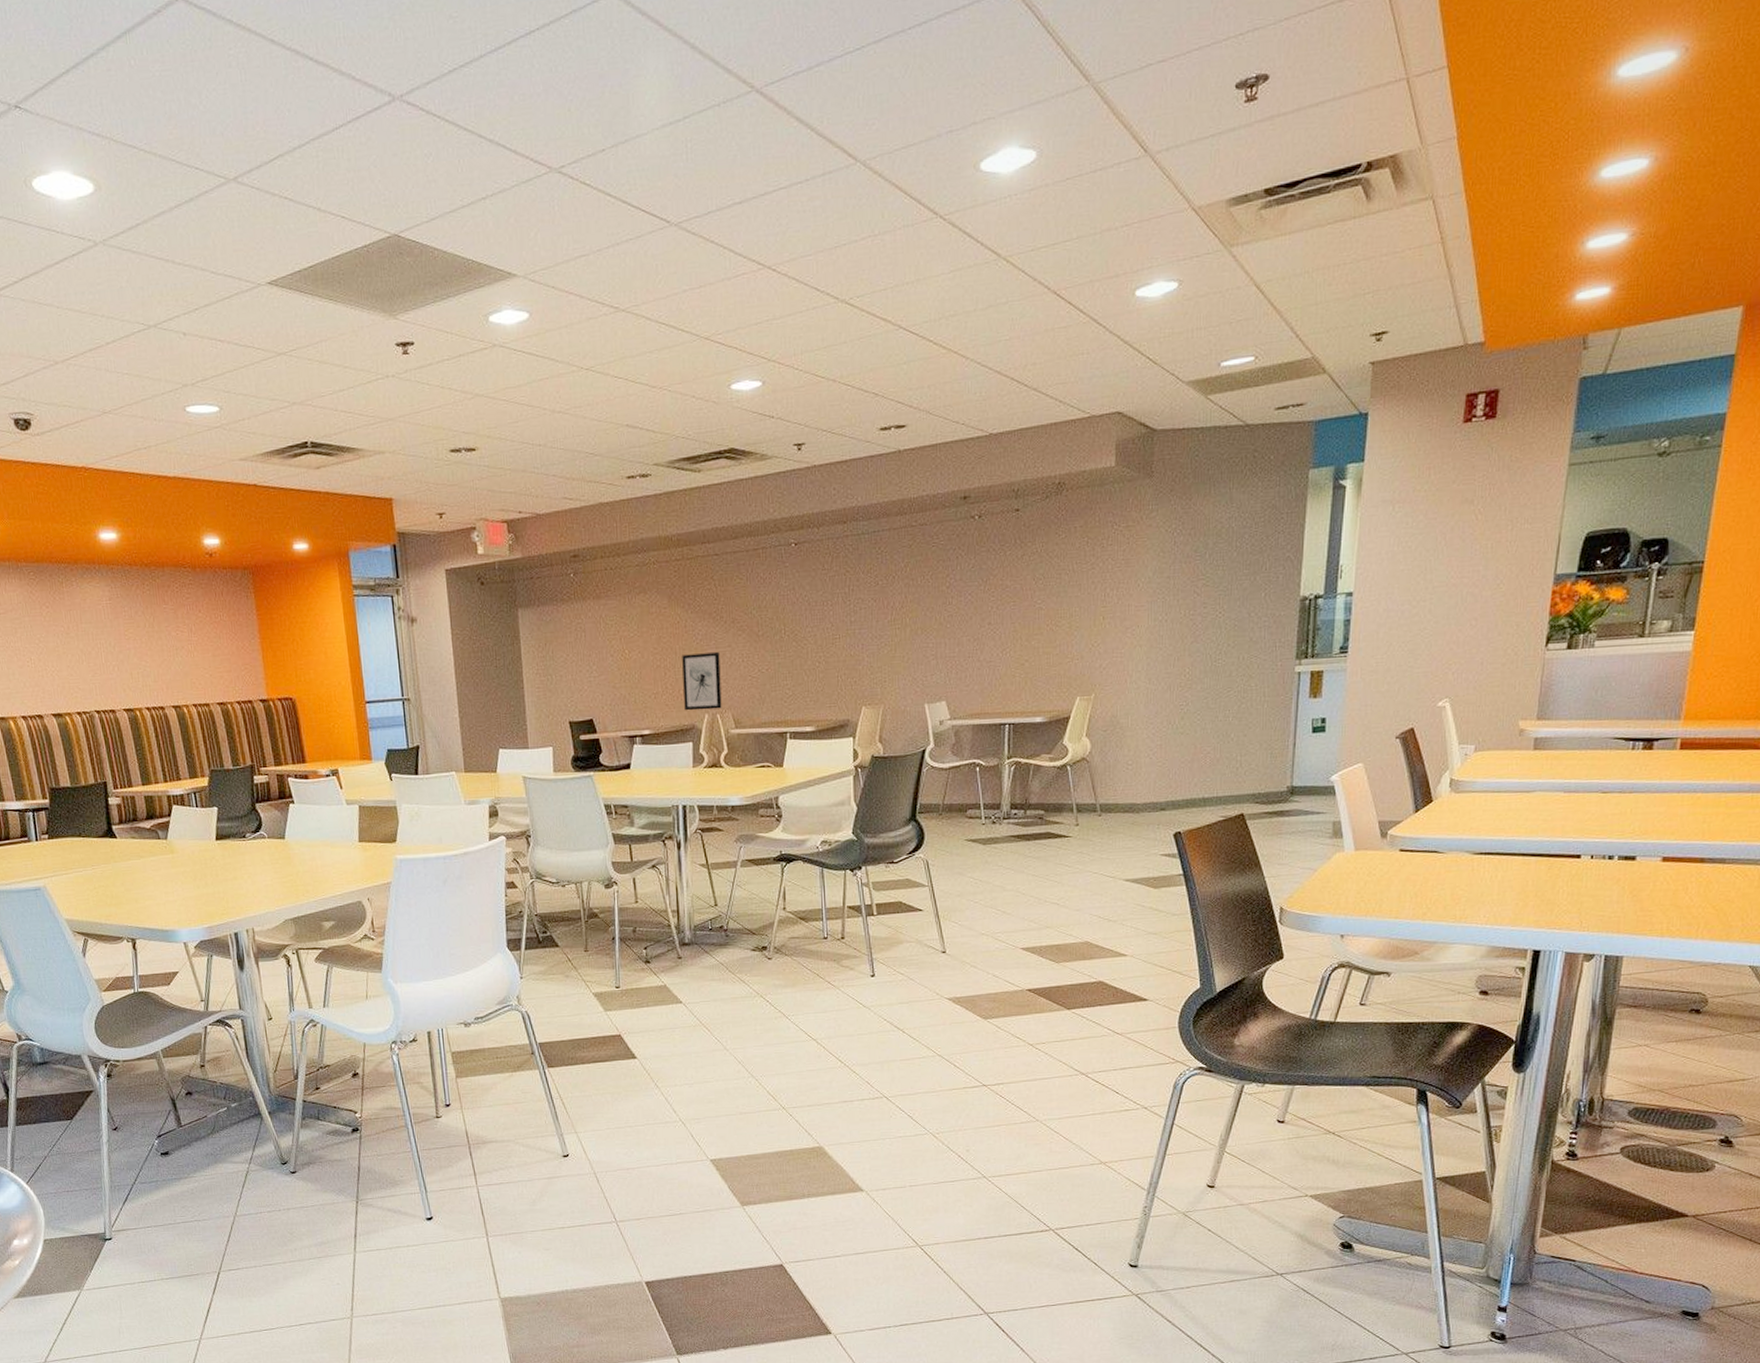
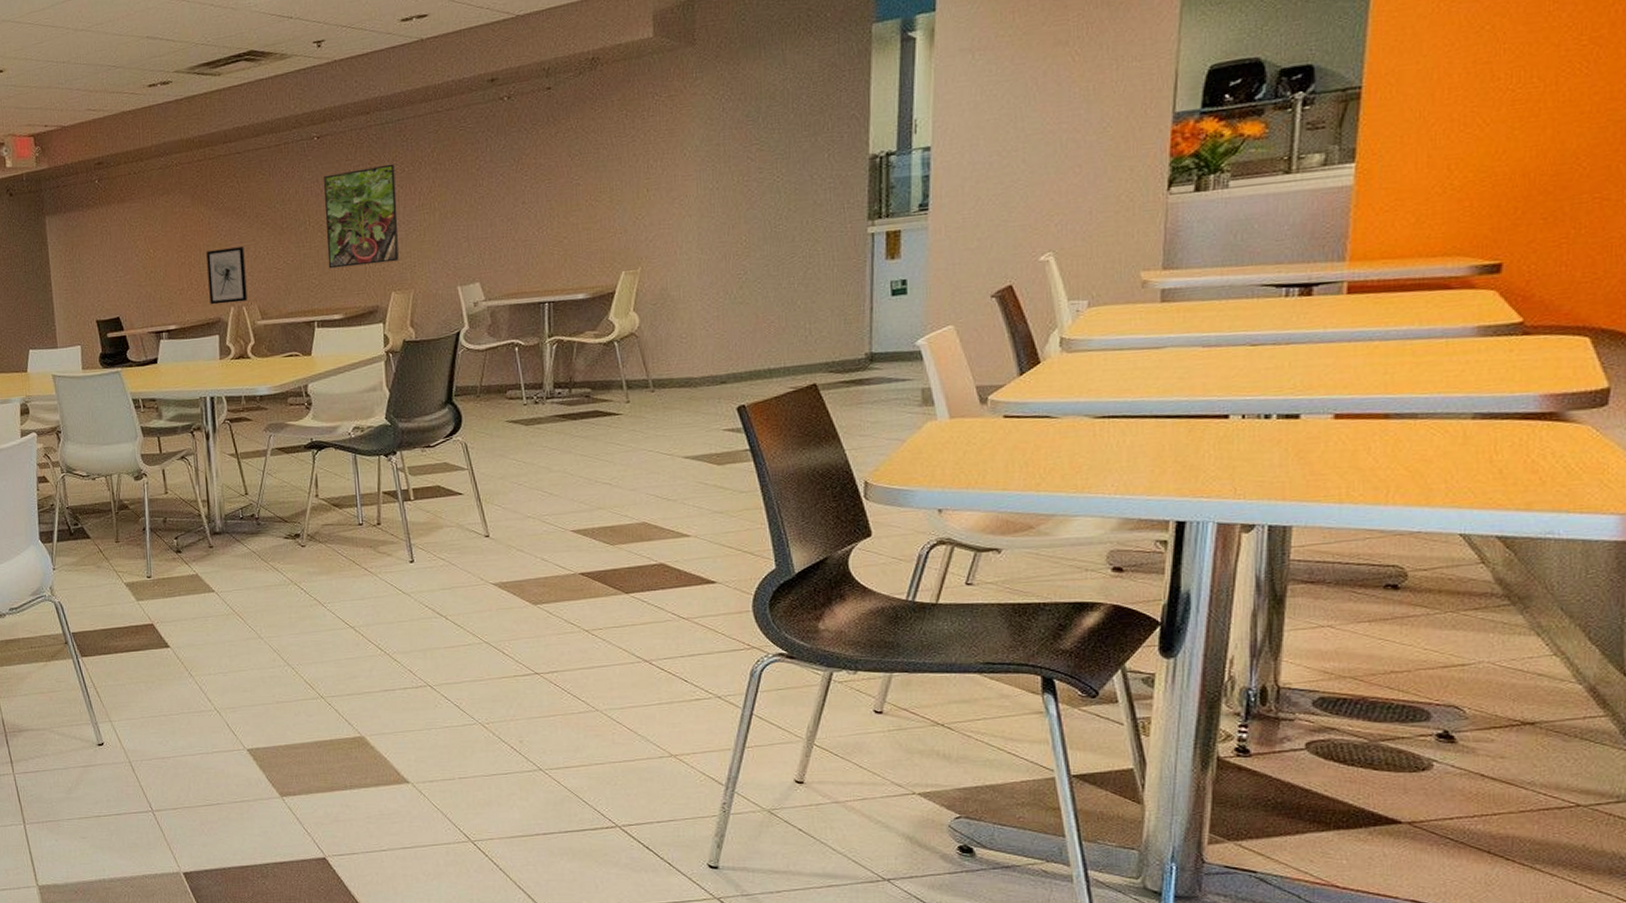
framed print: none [800,576,871,680] -> present [324,163,399,269]

